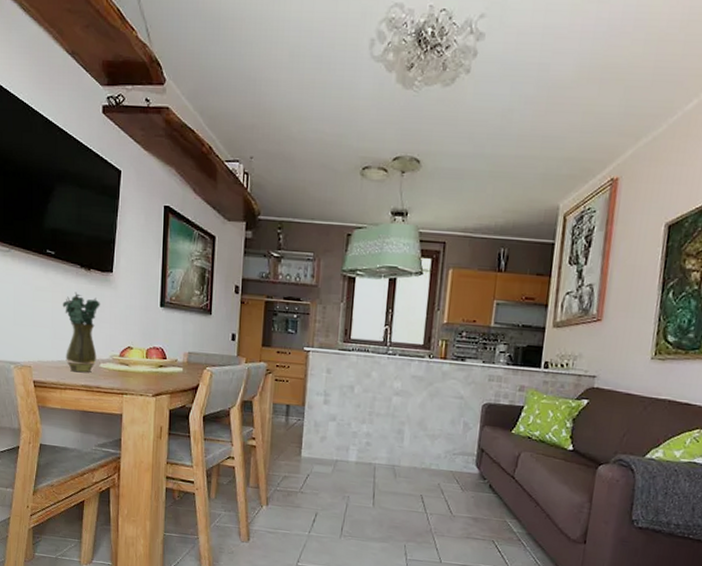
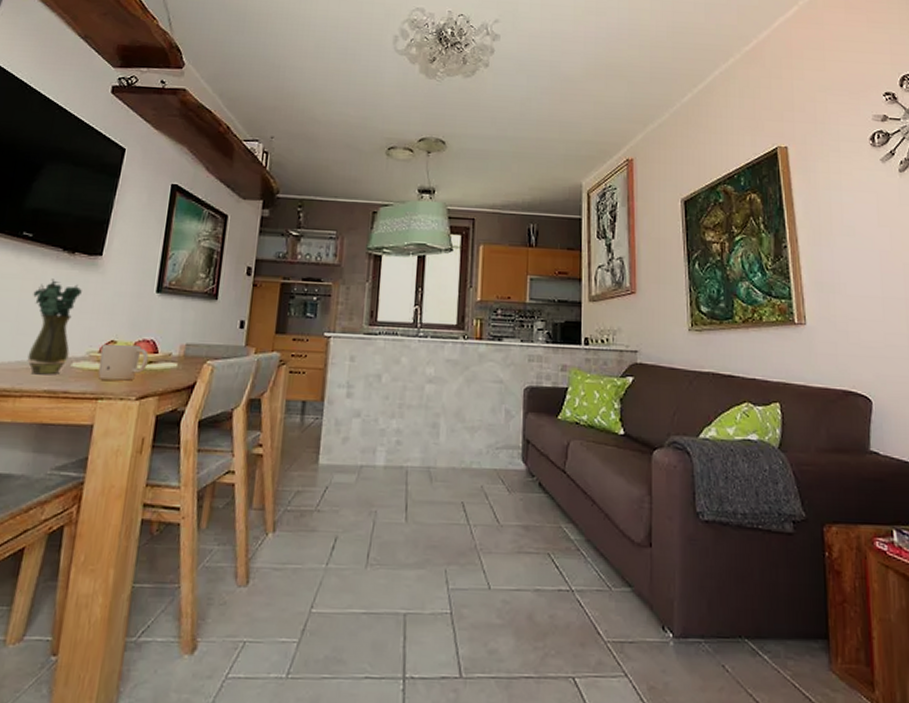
mug: none [121,349,159,381] -> present [97,343,149,381]

